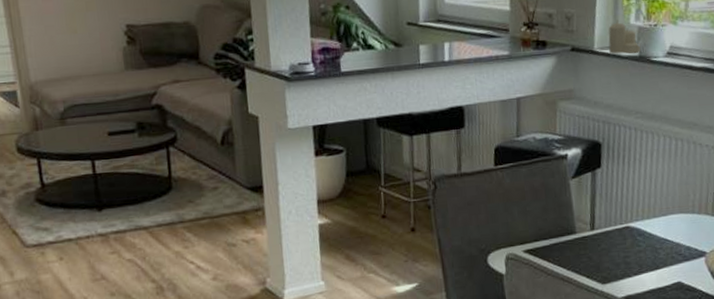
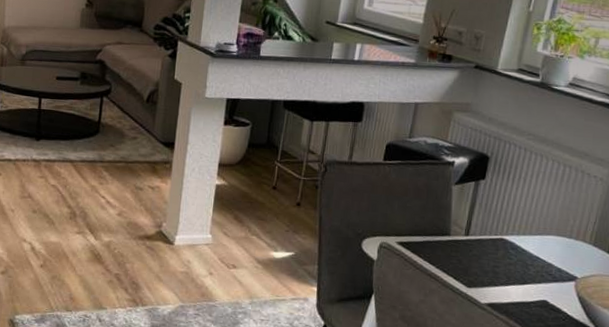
candle: present [608,20,641,55] -> none [512,46,544,80]

